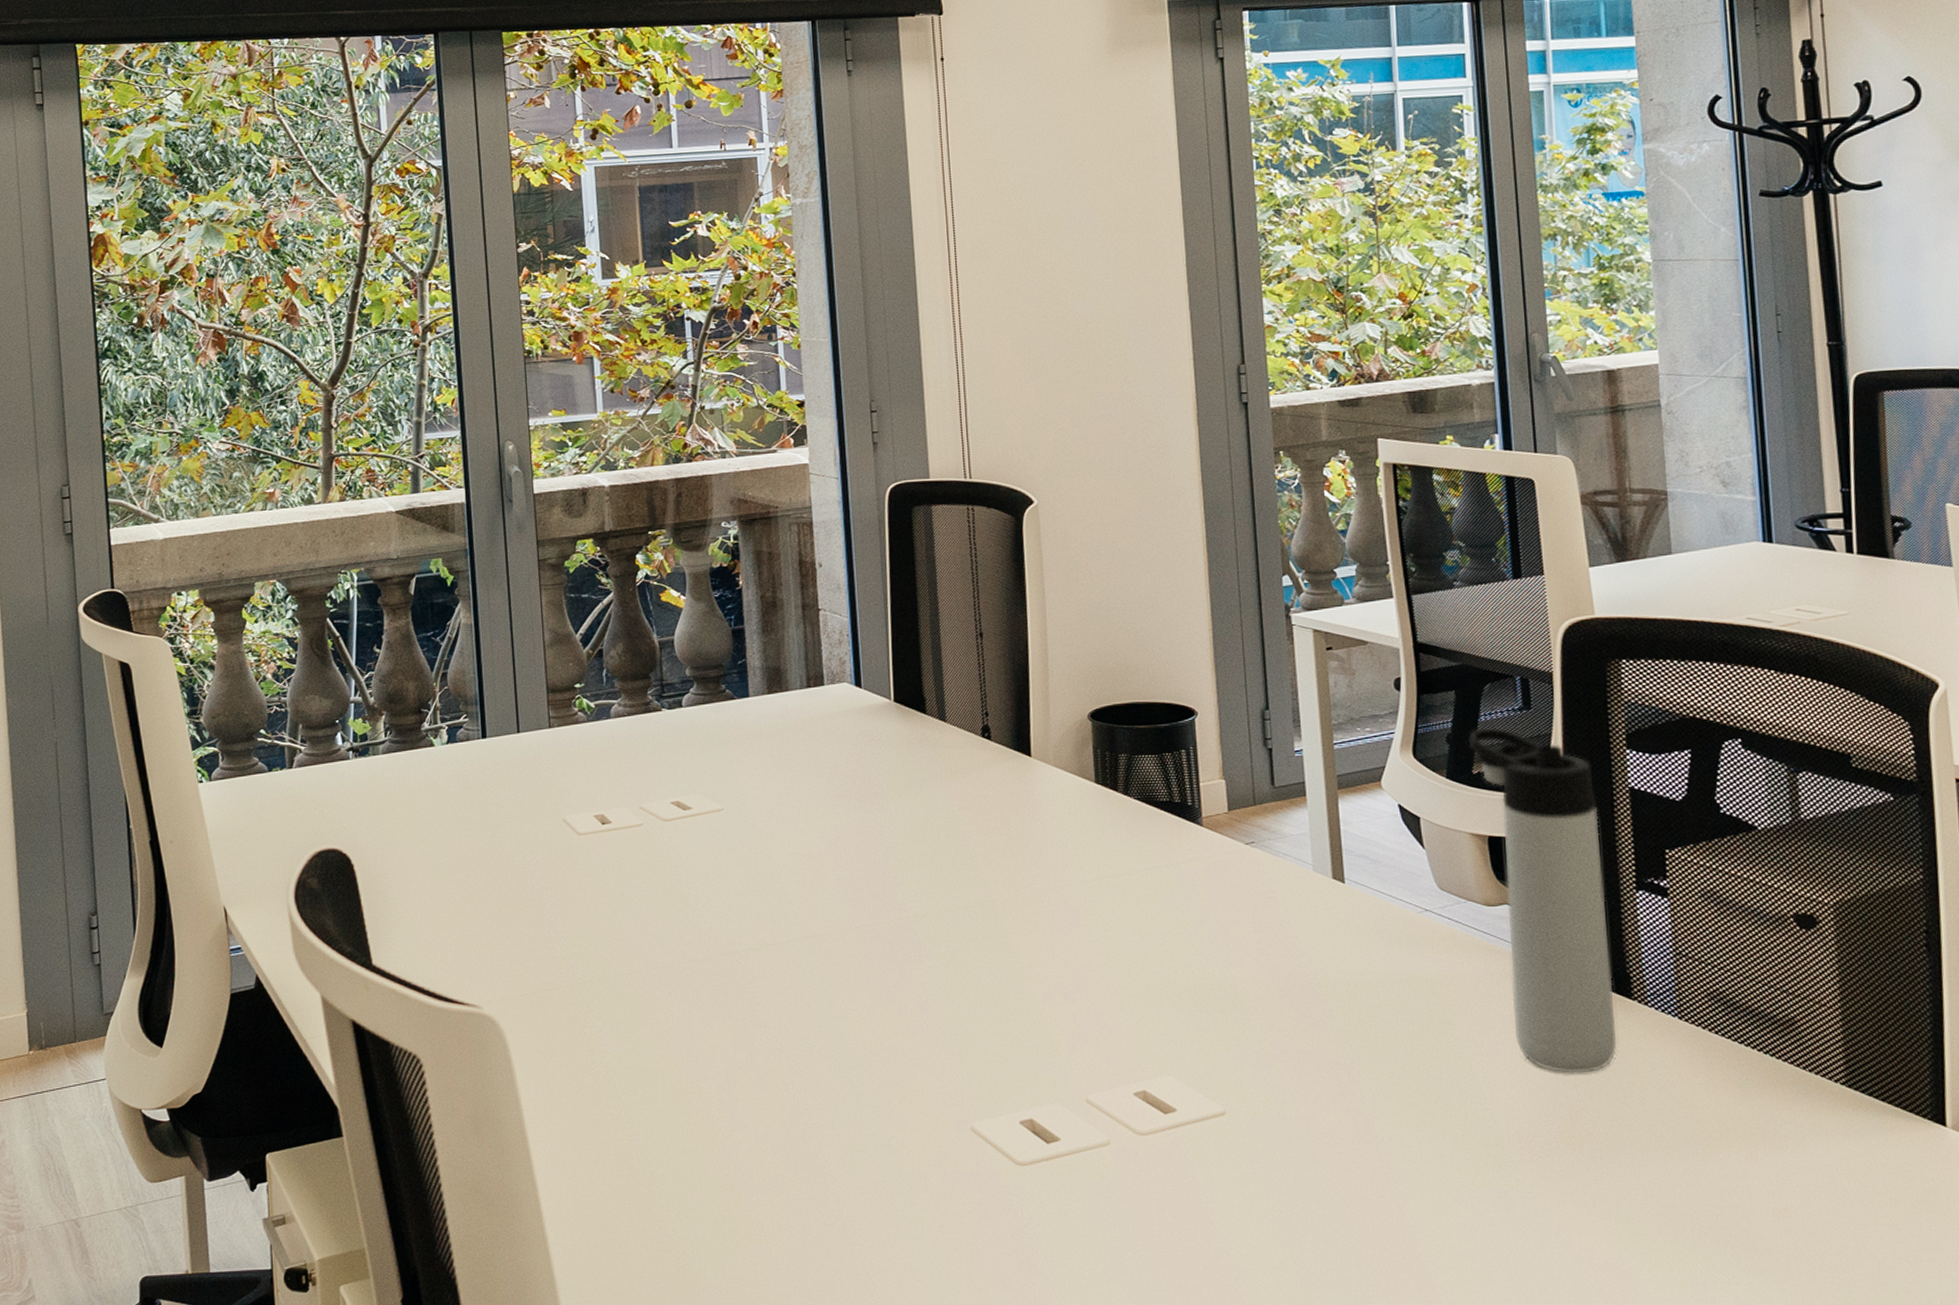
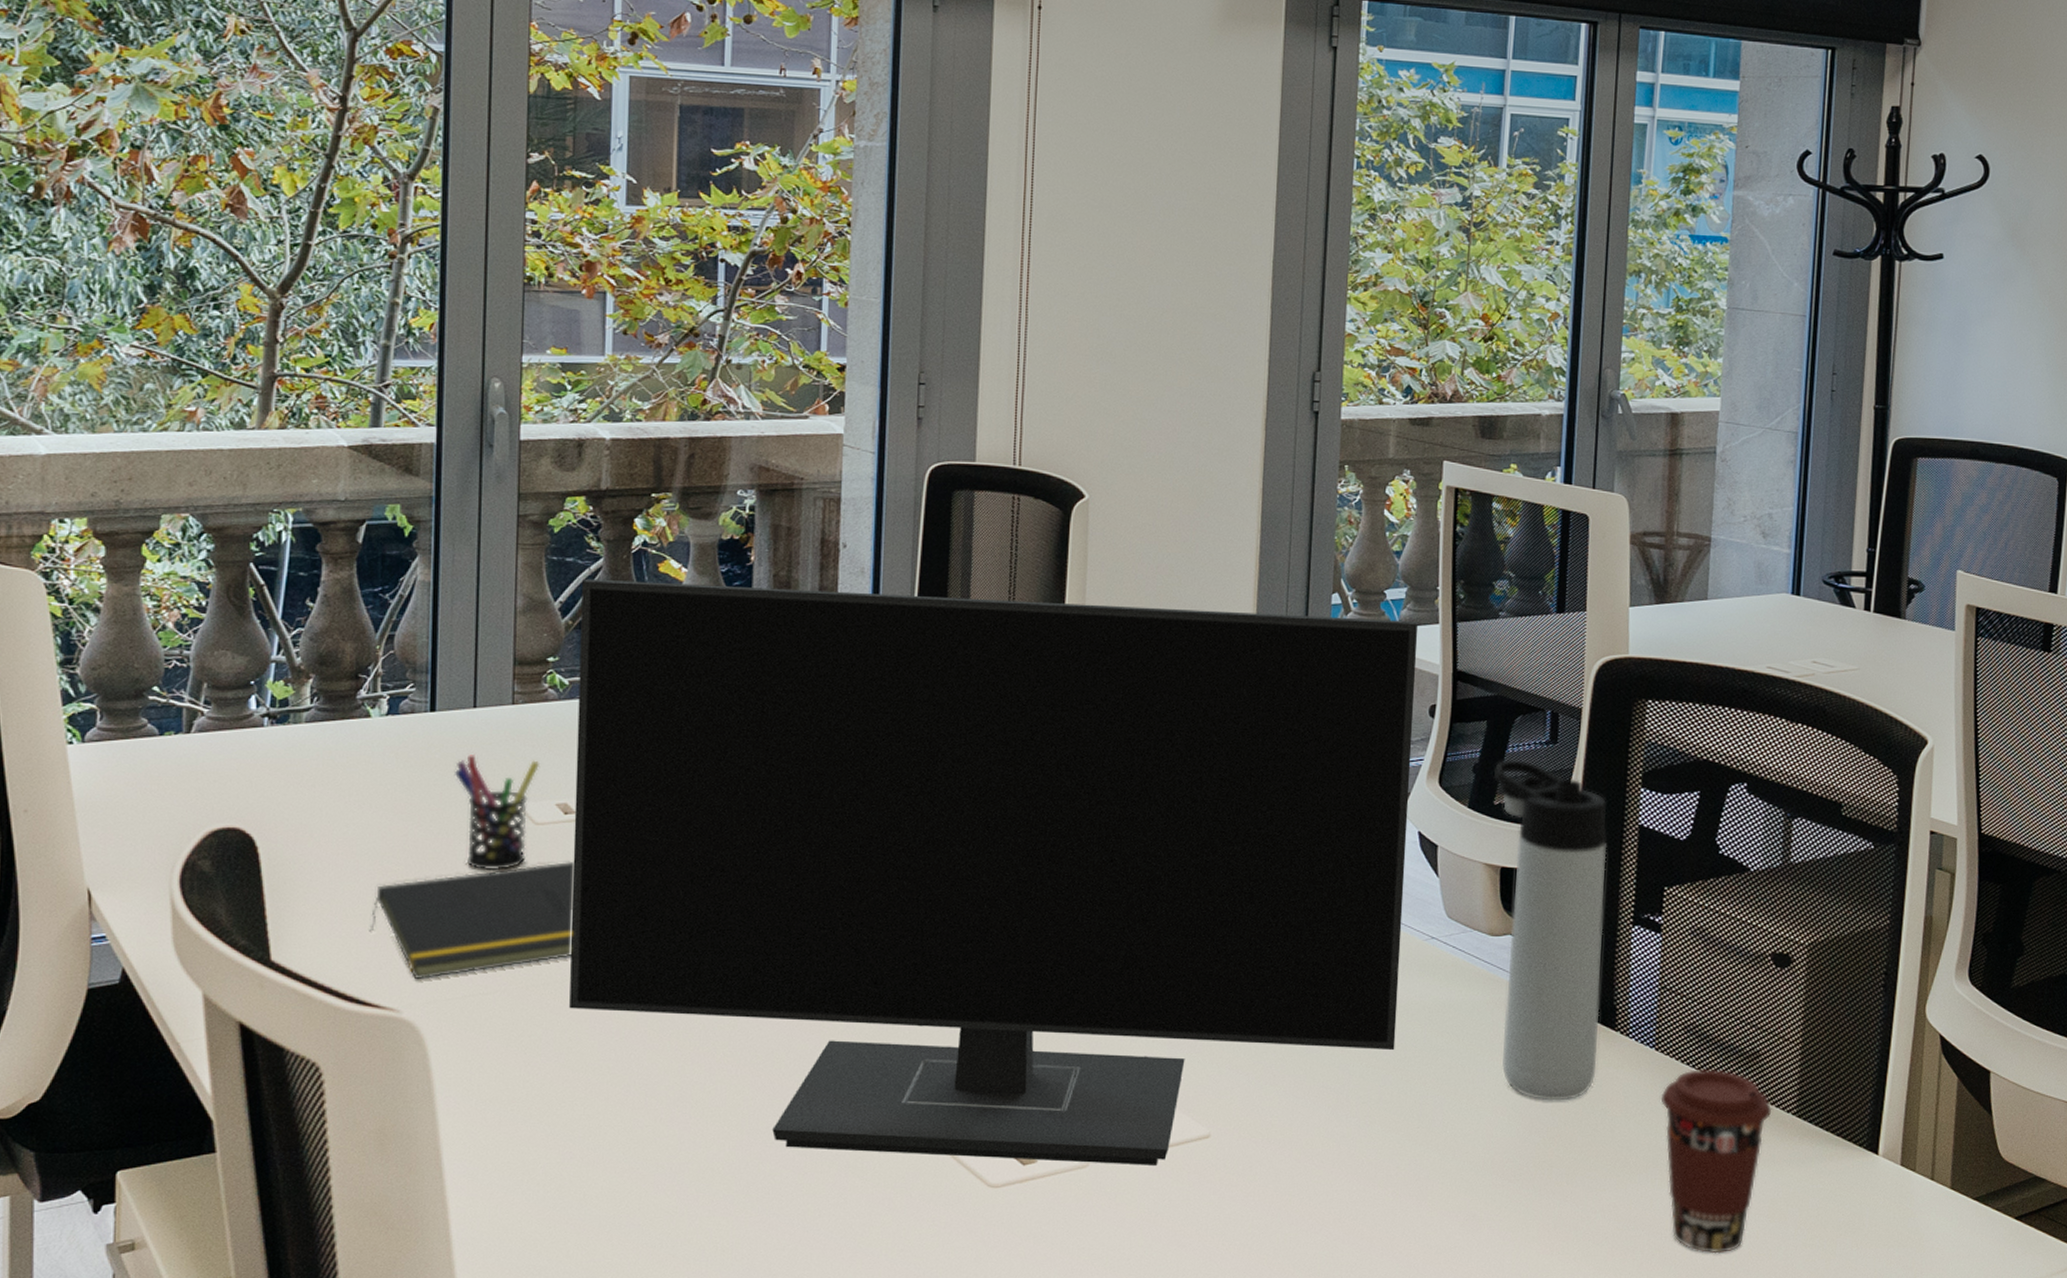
notepad: none [449,866,621,979] -> present [369,861,574,980]
pen holder: none [506,775,578,877] -> present [453,755,541,870]
monitor: none [597,597,1402,1143] -> present [569,578,1419,1165]
coffee cup: none [1691,1038,1818,1233] -> present [1660,1070,1772,1254]

